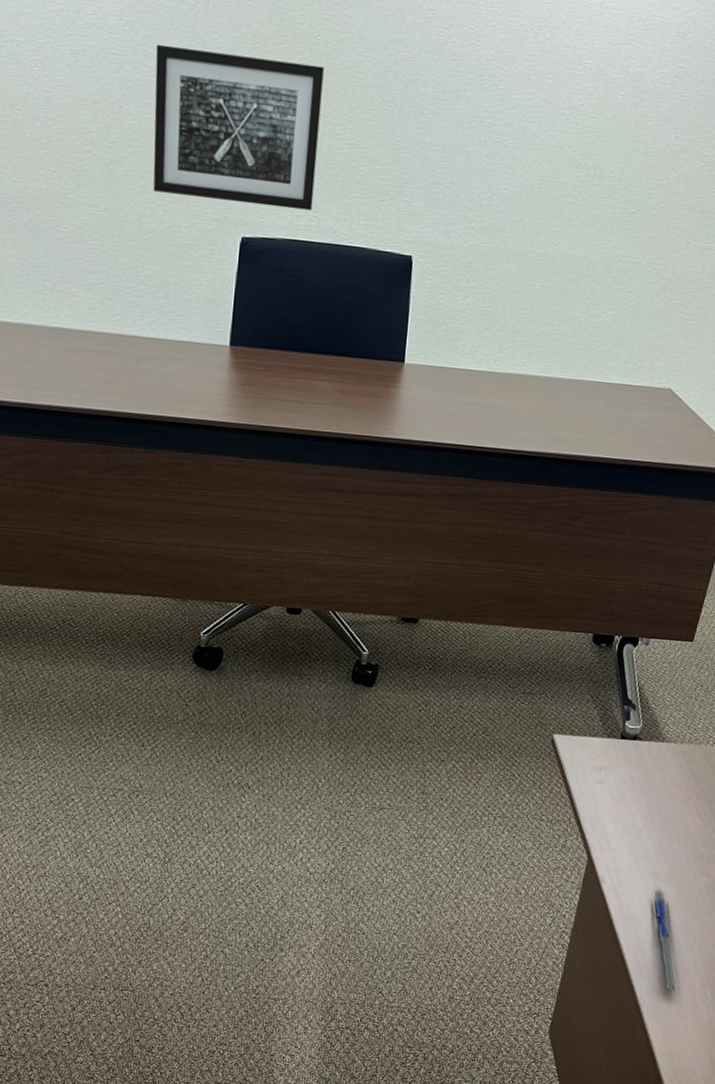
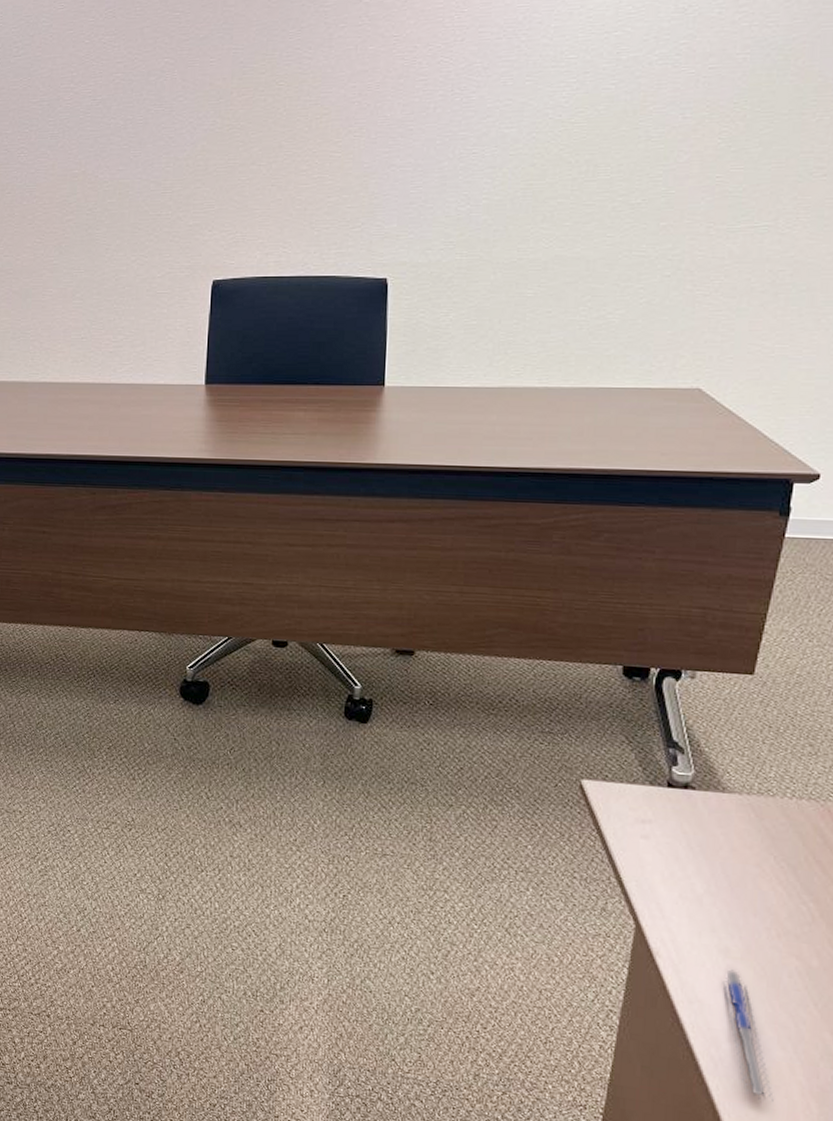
wall art: present [153,44,324,211] -> none [127,109,287,249]

